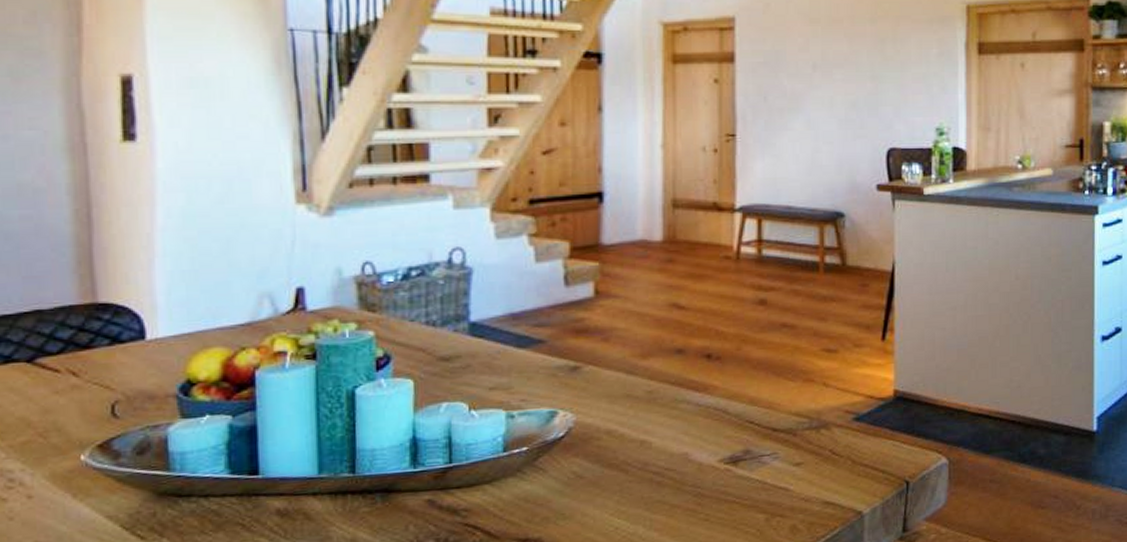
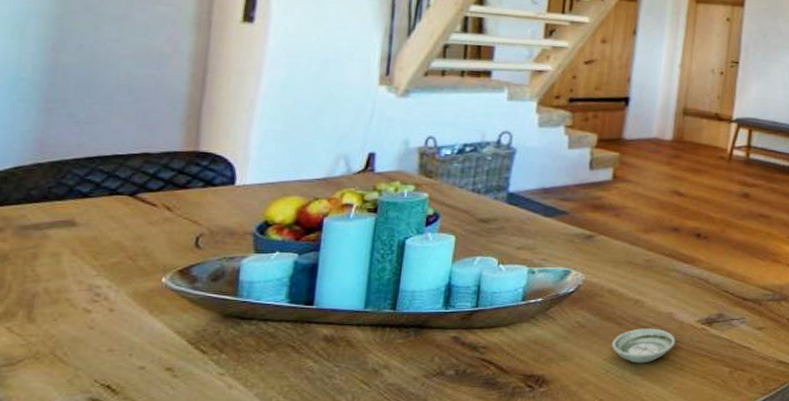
saucer: none [618,473,695,517] -> present [612,328,675,364]

